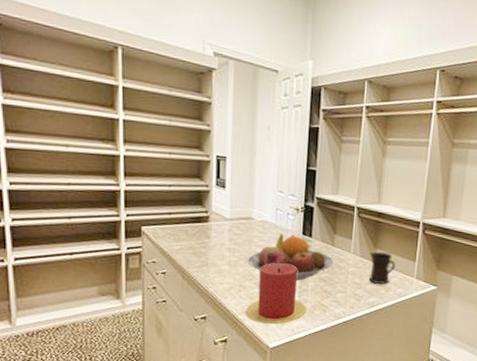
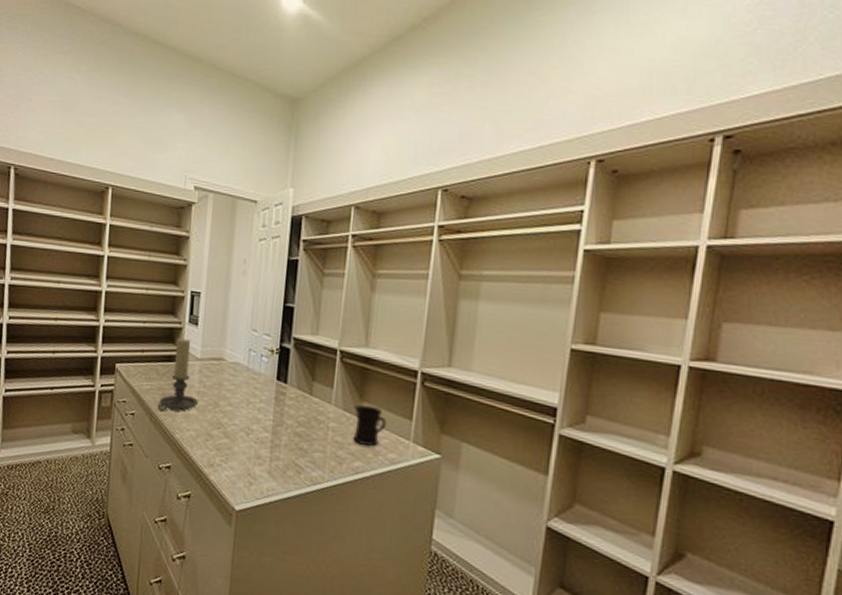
candle holder: none [189,200,229,269] -> present [157,338,198,412]
candle: present [245,263,306,324] -> none [211,411,278,484]
fruit bowl: present [247,234,334,281] -> none [215,378,312,434]

